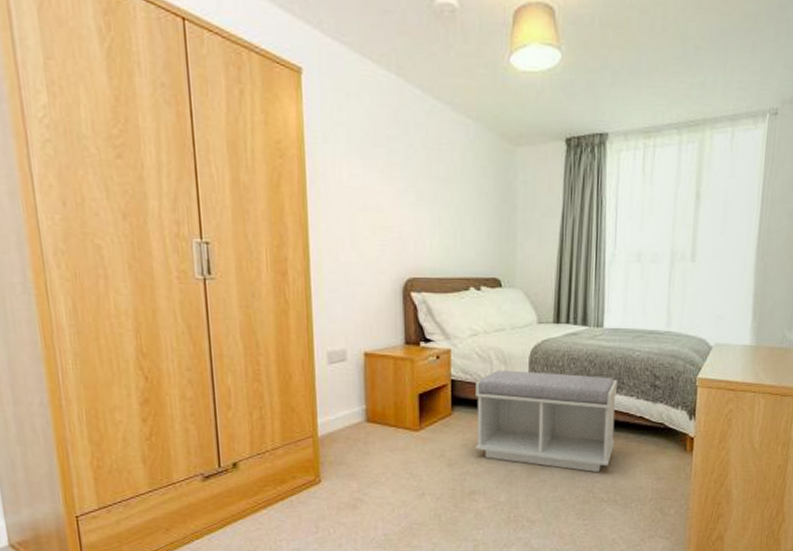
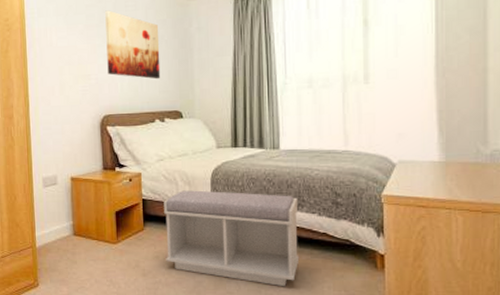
wall art: none [413,146,478,239] -> present [105,10,161,80]

